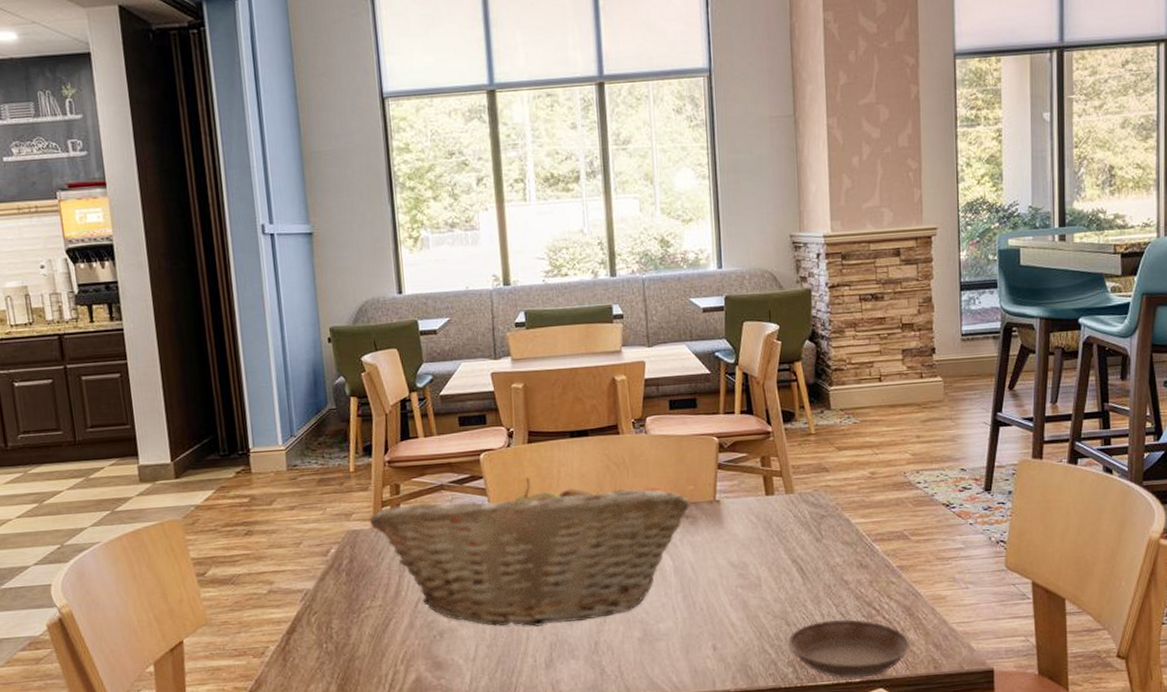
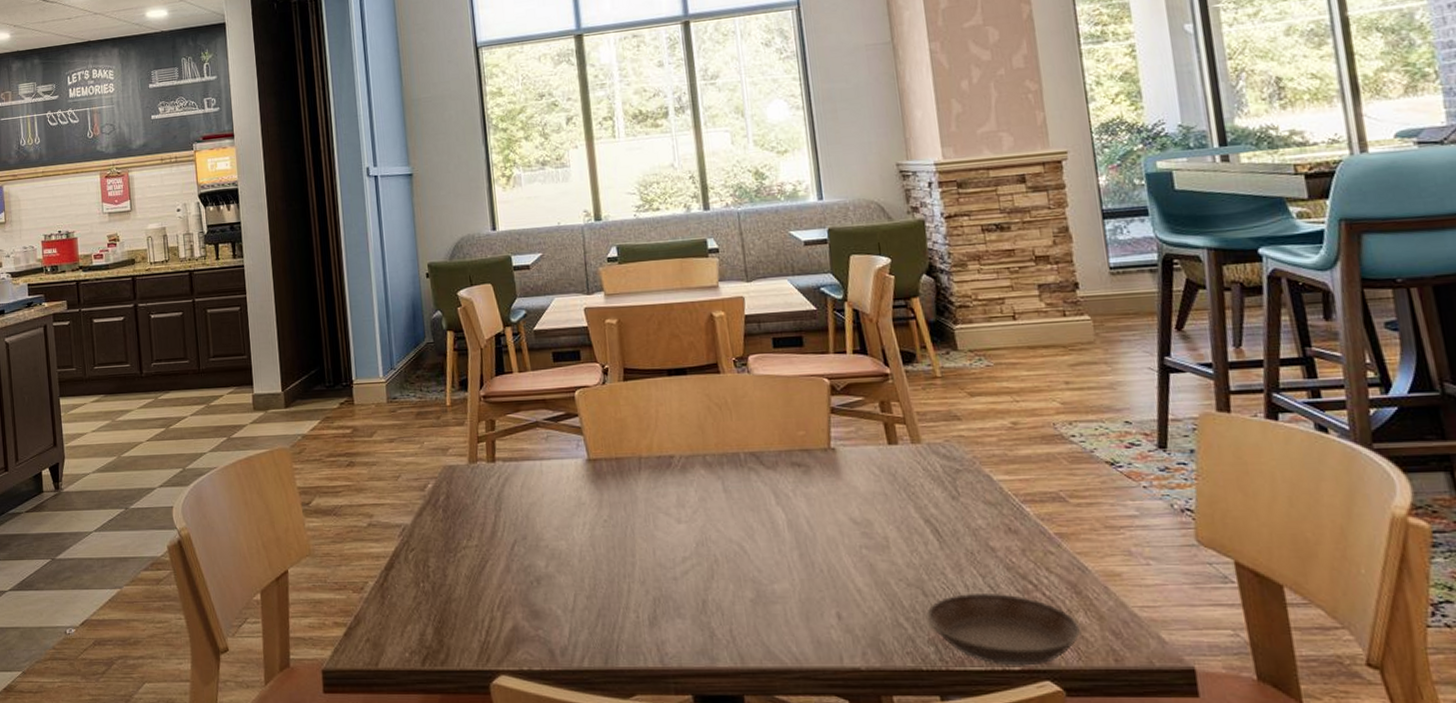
fruit basket: present [369,478,691,628] -> none [465,417,802,580]

